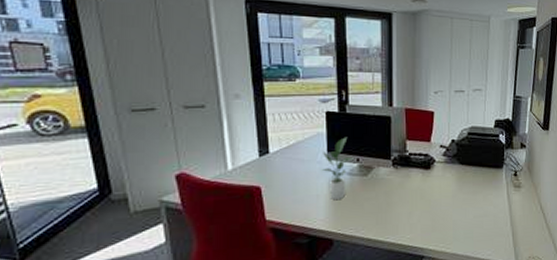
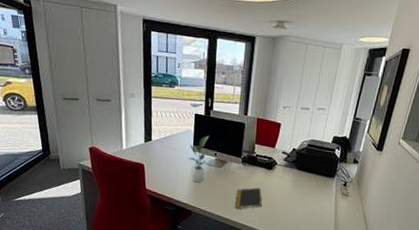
notepad: none [390,194,423,226] -> present [235,187,262,209]

